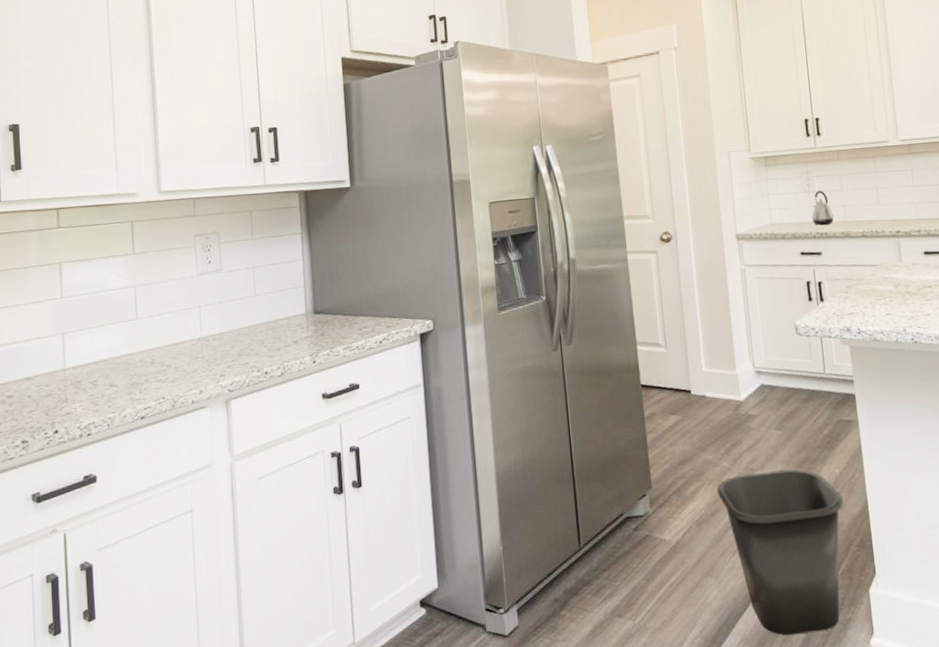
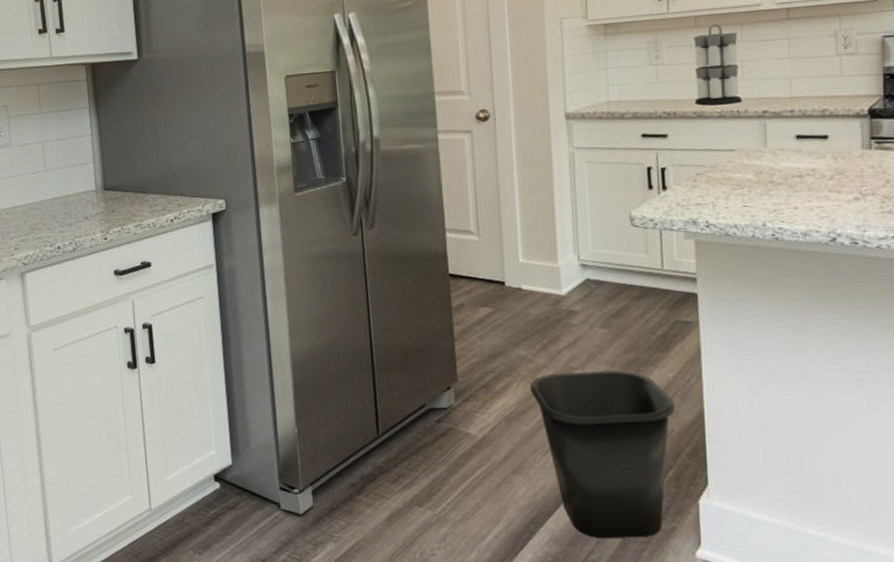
kettle: present [811,191,835,225] -> none [658,64,687,103]
spice rack: none [837,157,880,227] -> present [694,23,743,106]

